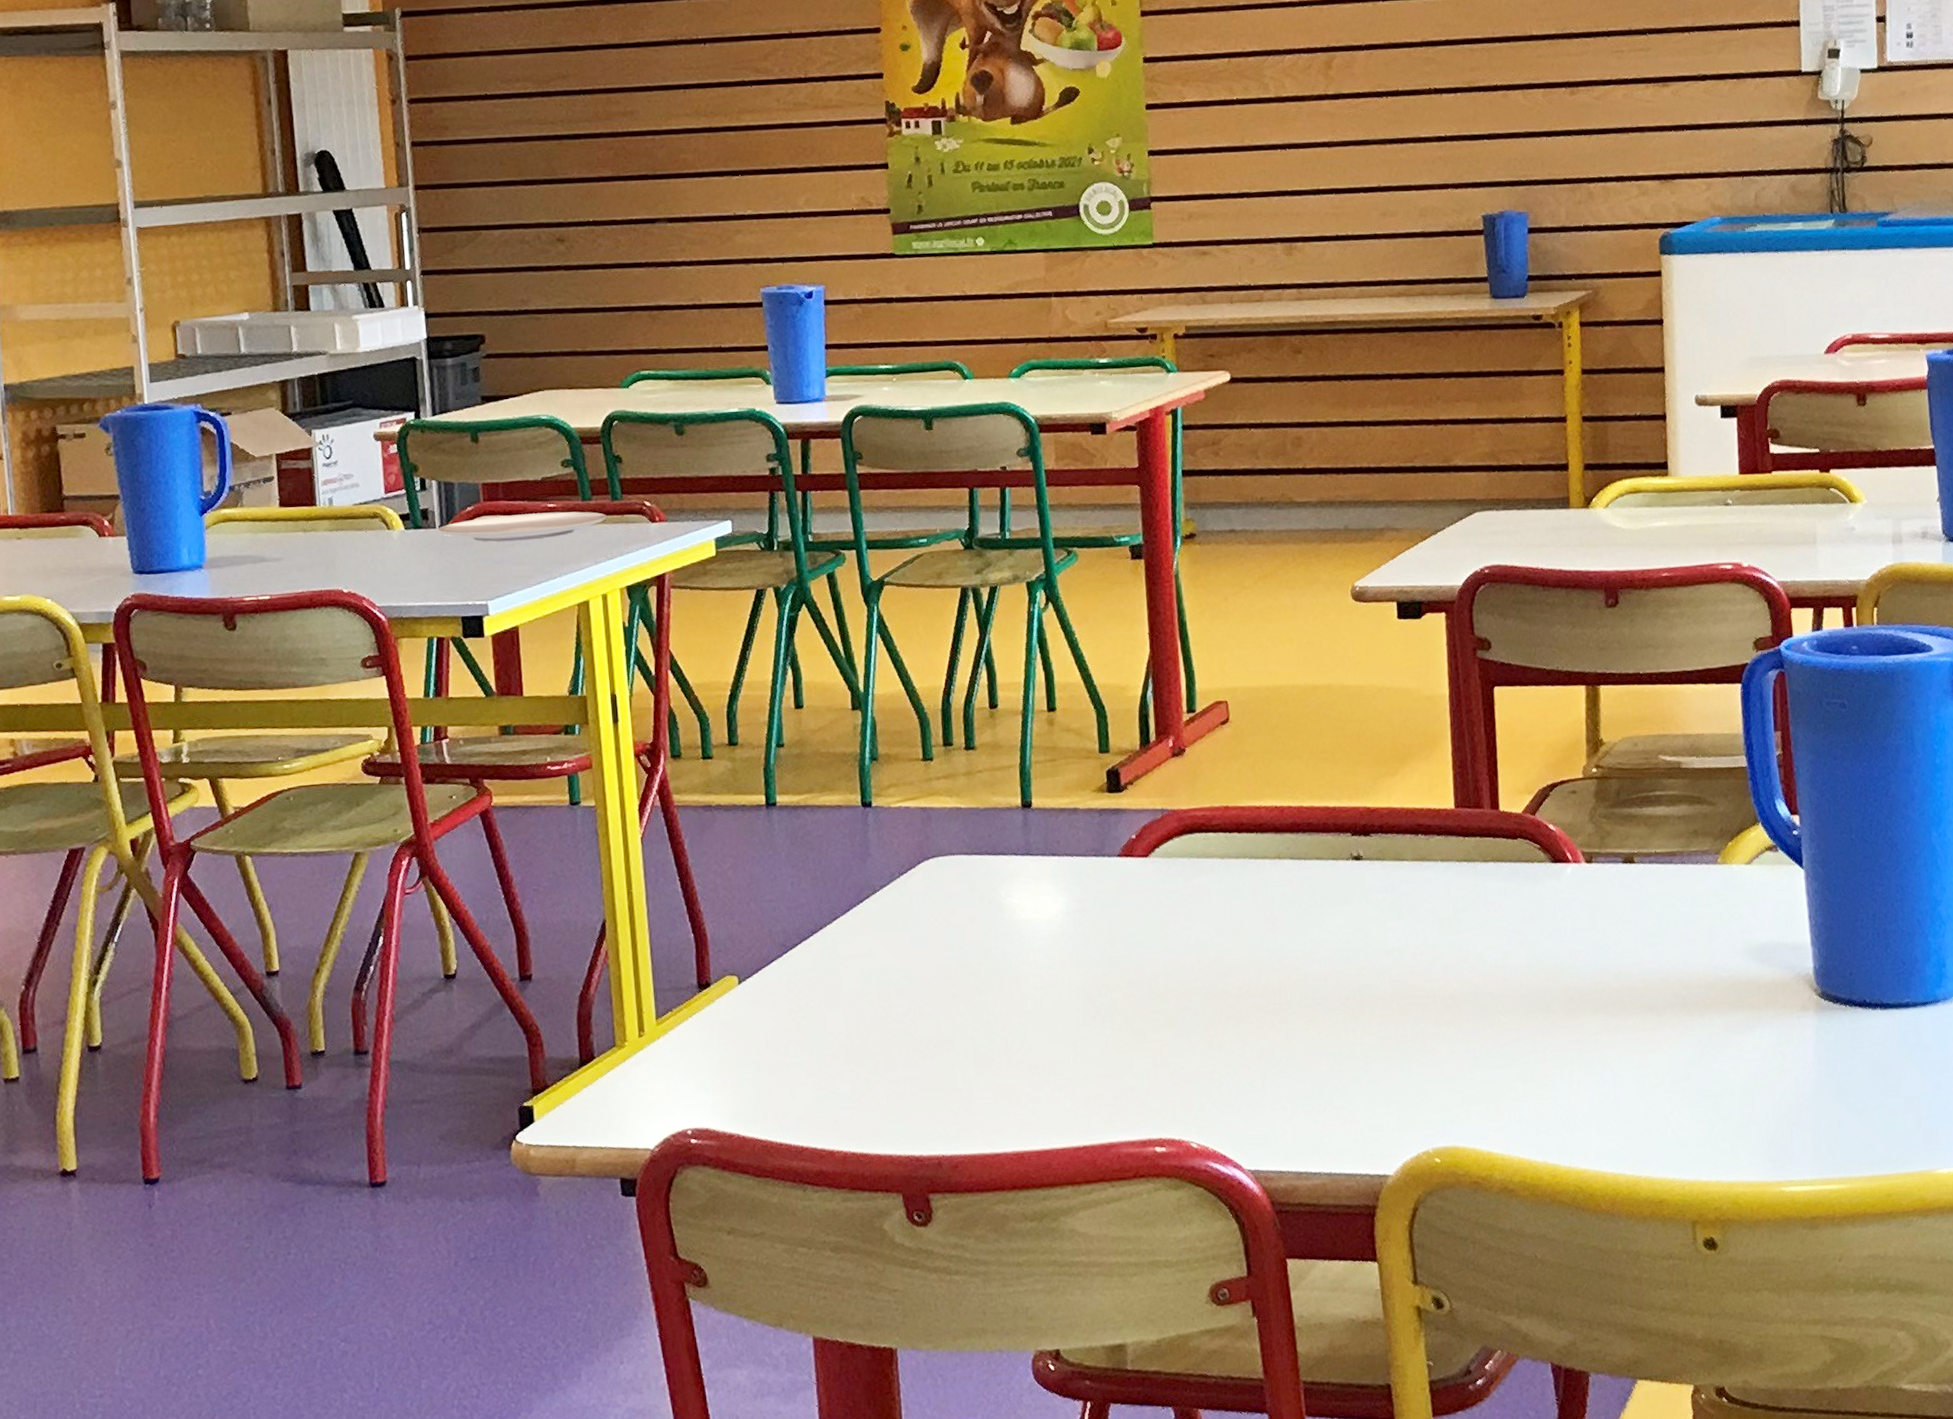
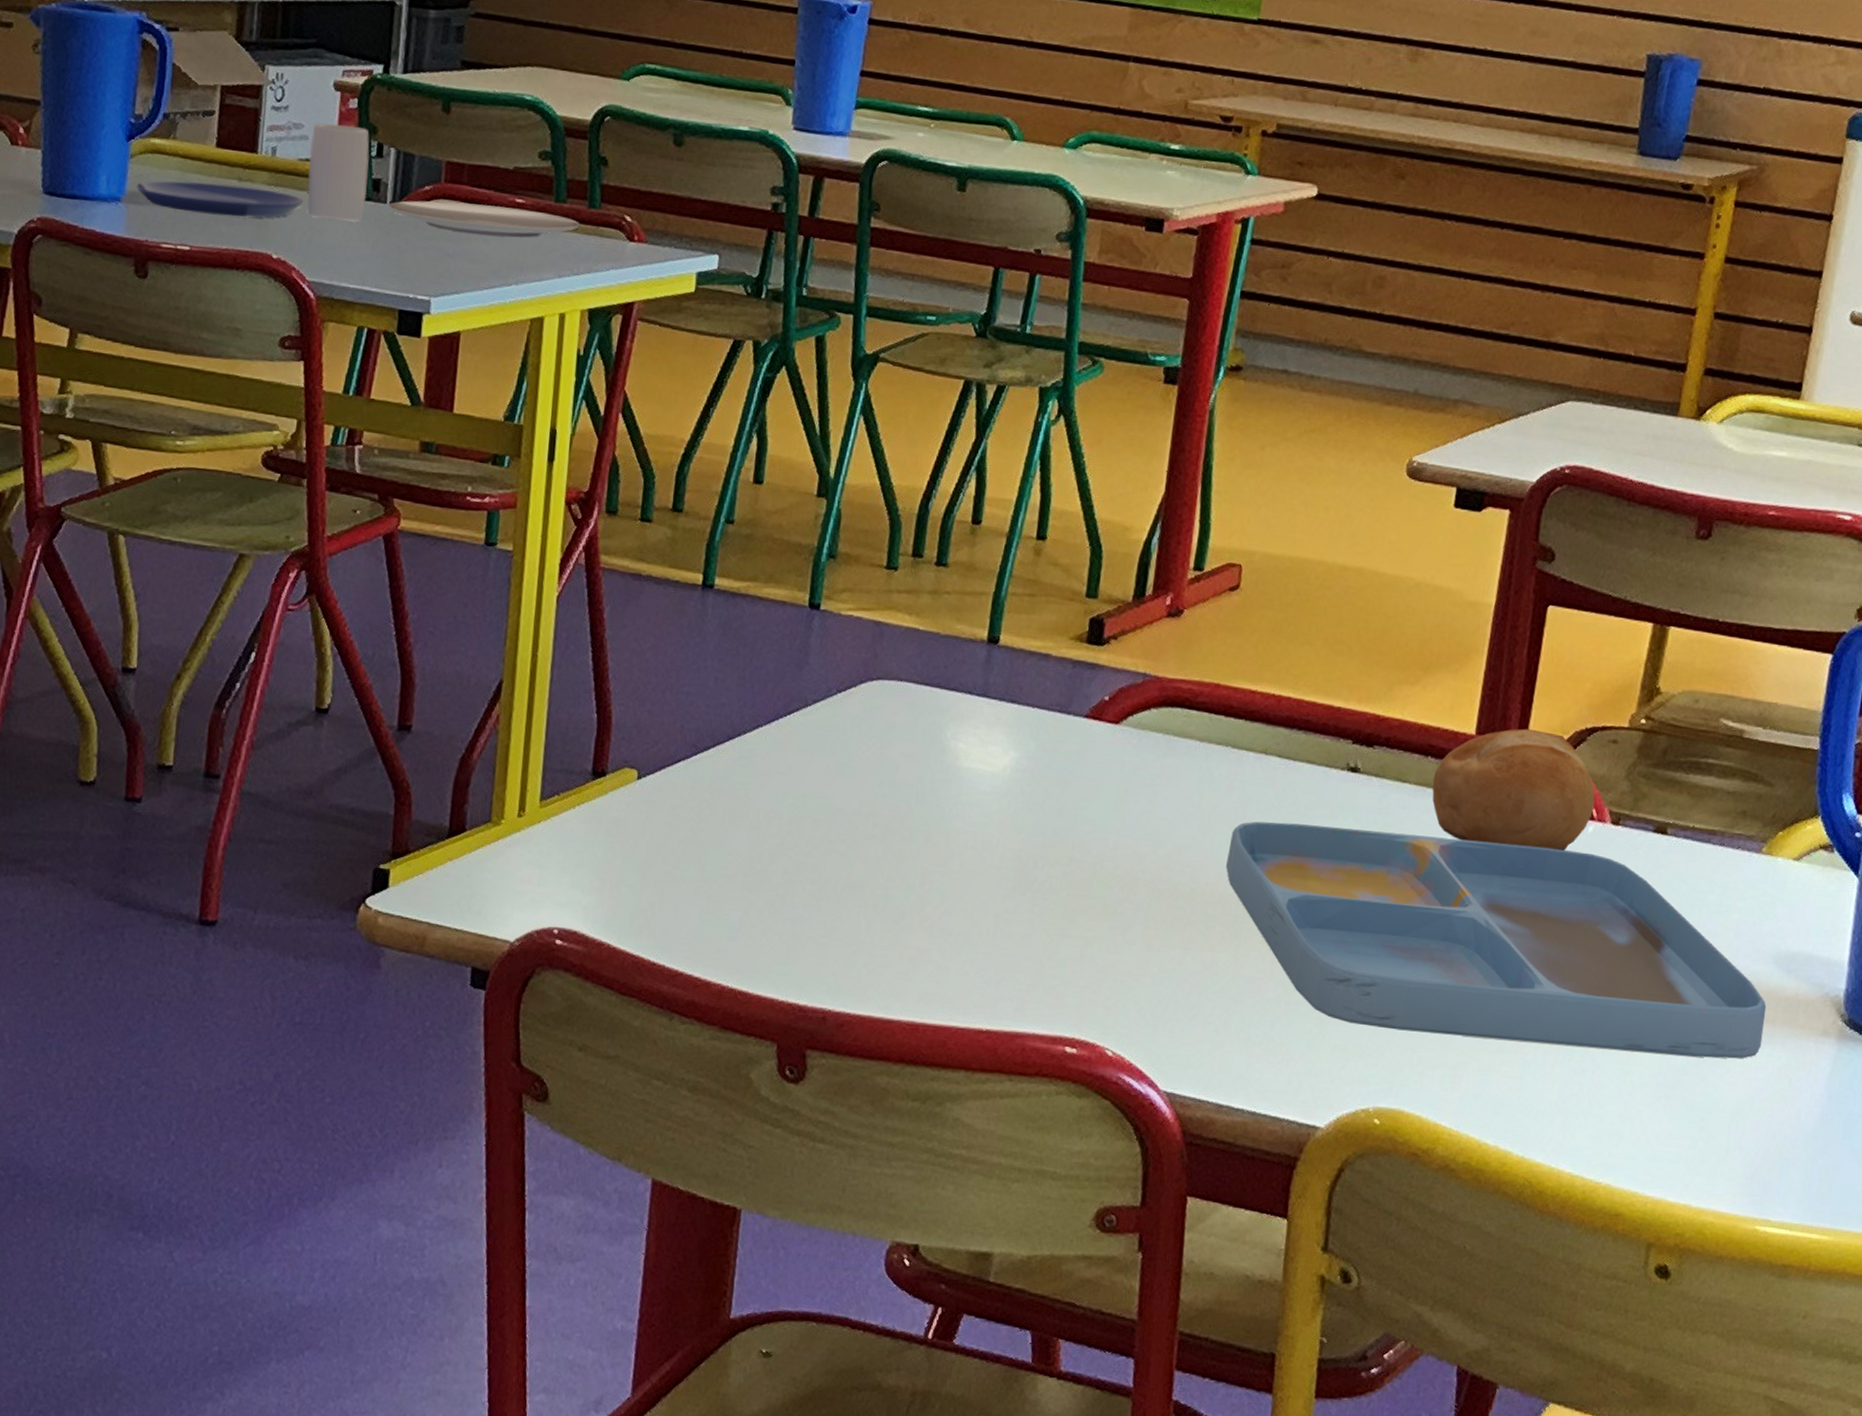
plate: none [215,535,364,567] -> present [136,181,304,218]
cup: none [361,467,418,551] -> present [307,123,370,221]
tray: none [1263,891,1753,1079] -> present [1225,821,1767,1059]
bread roll: none [1426,794,1568,902] -> present [1432,728,1595,852]

